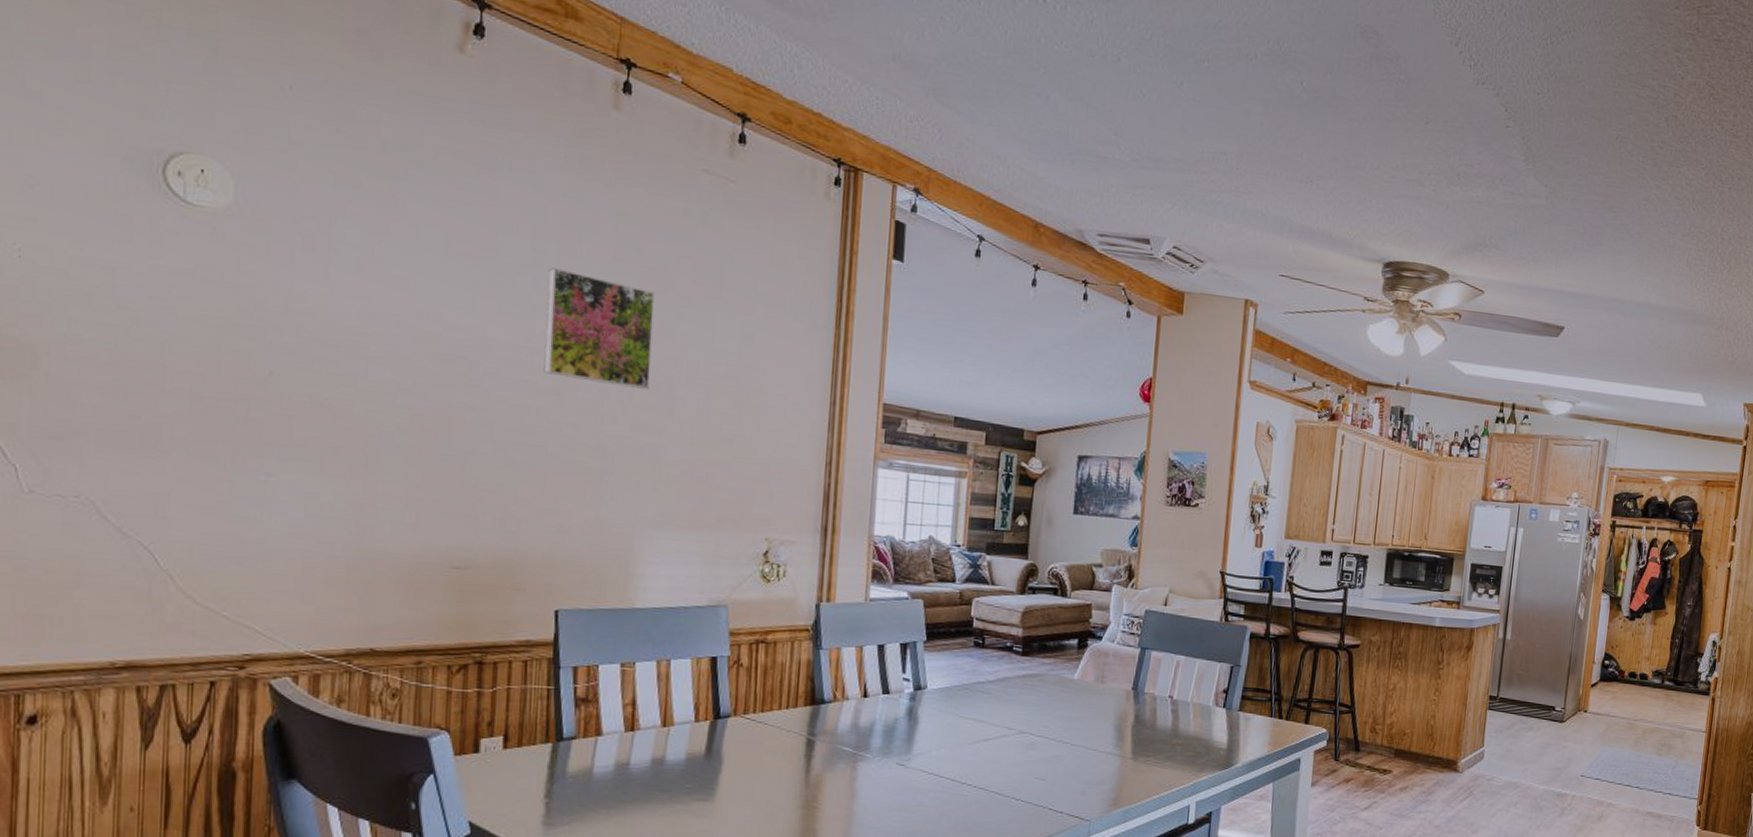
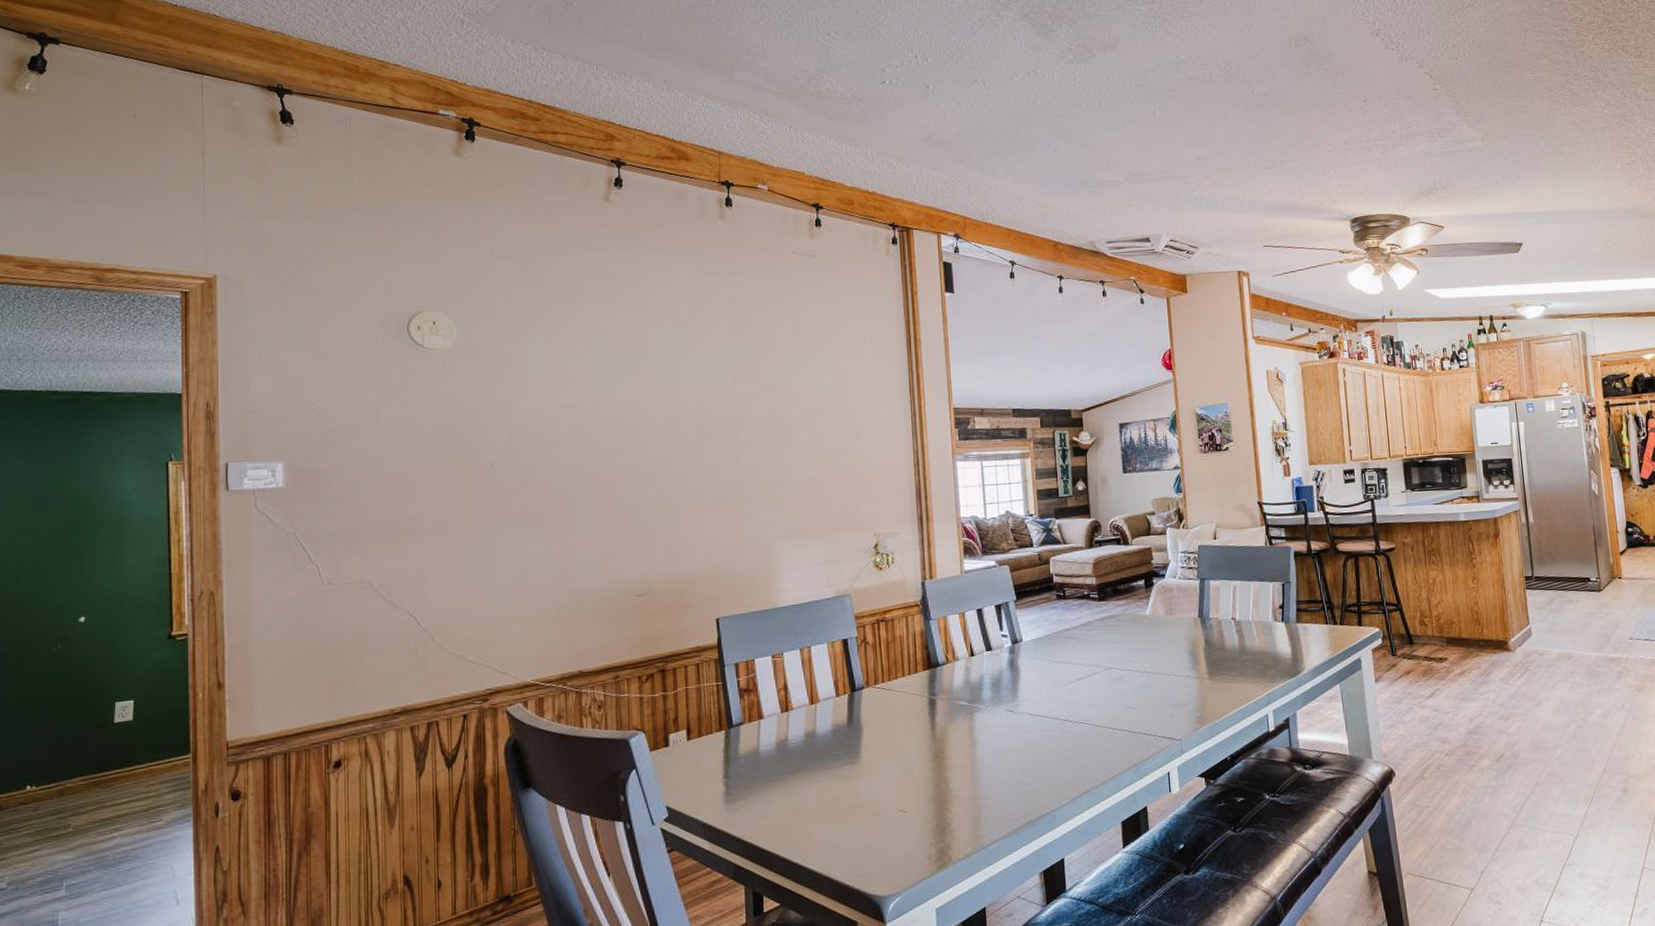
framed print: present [543,267,655,390] -> none [685,346,769,430]

